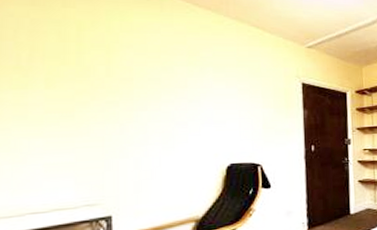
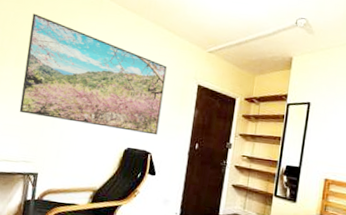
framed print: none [61,18,265,146] -> present [19,13,167,135]

